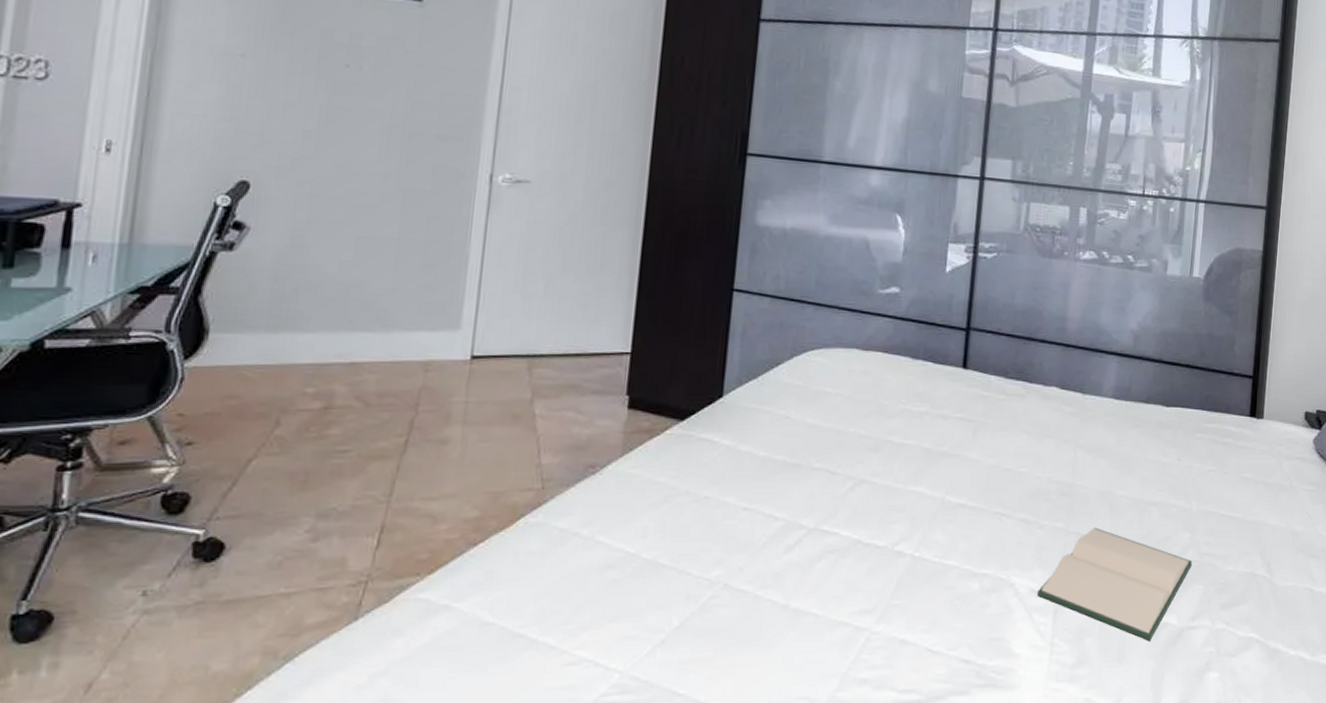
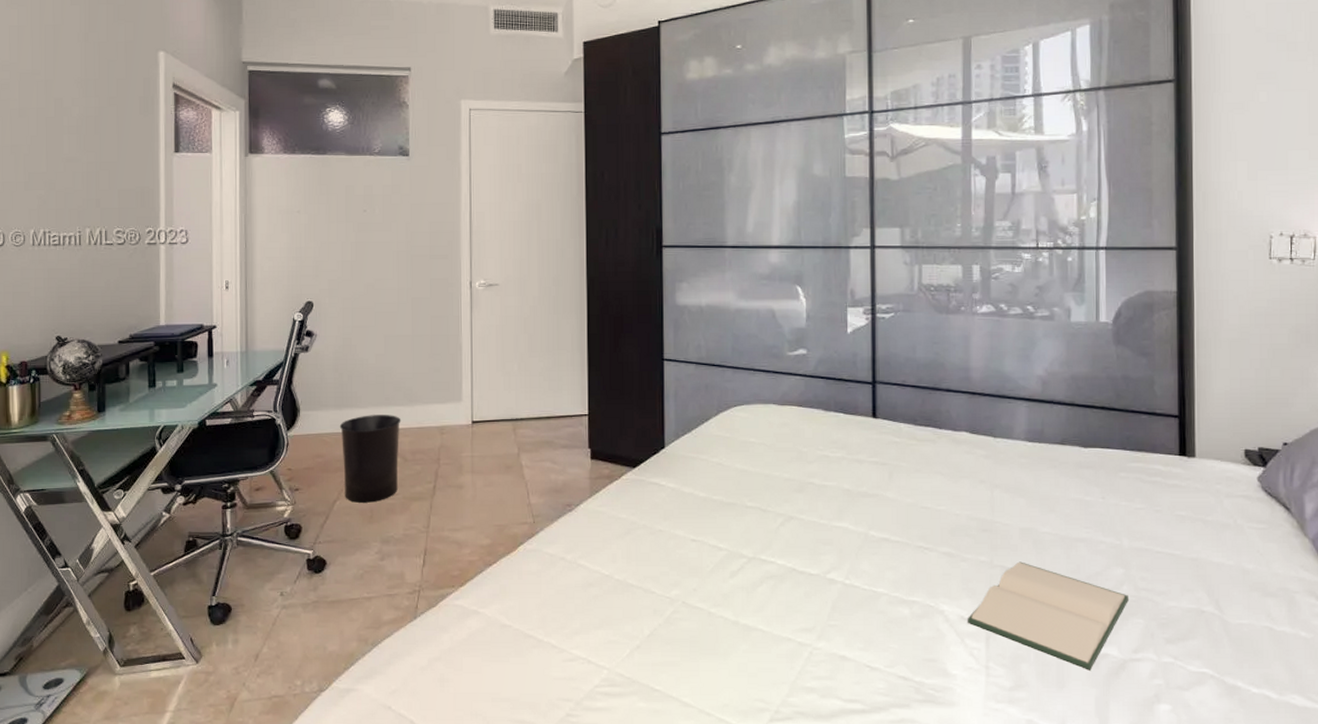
waste bin: none [266,342,368,462] -> present [339,415,401,503]

